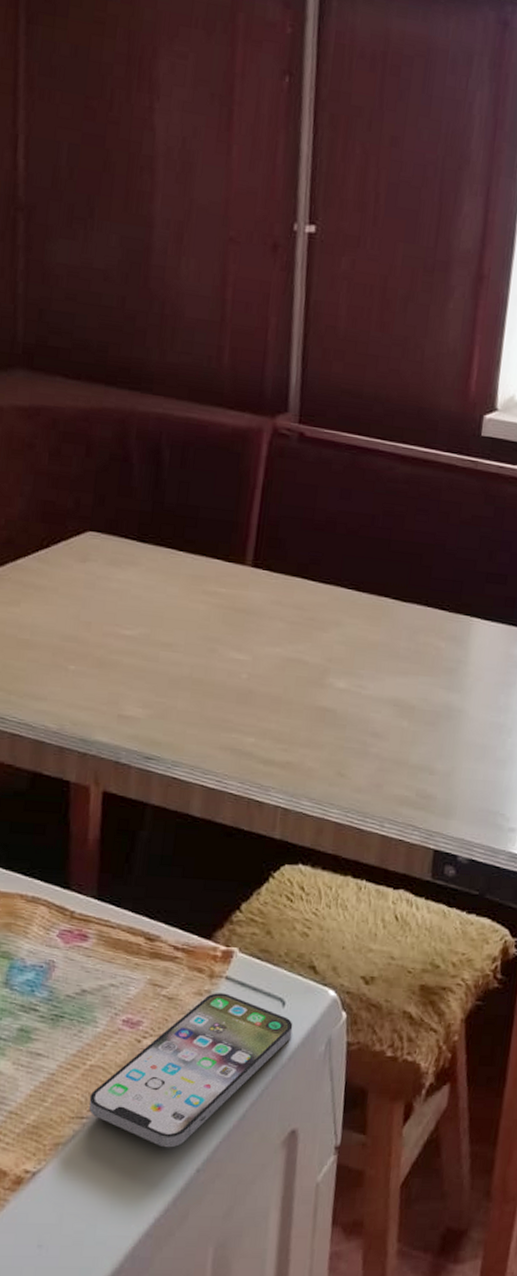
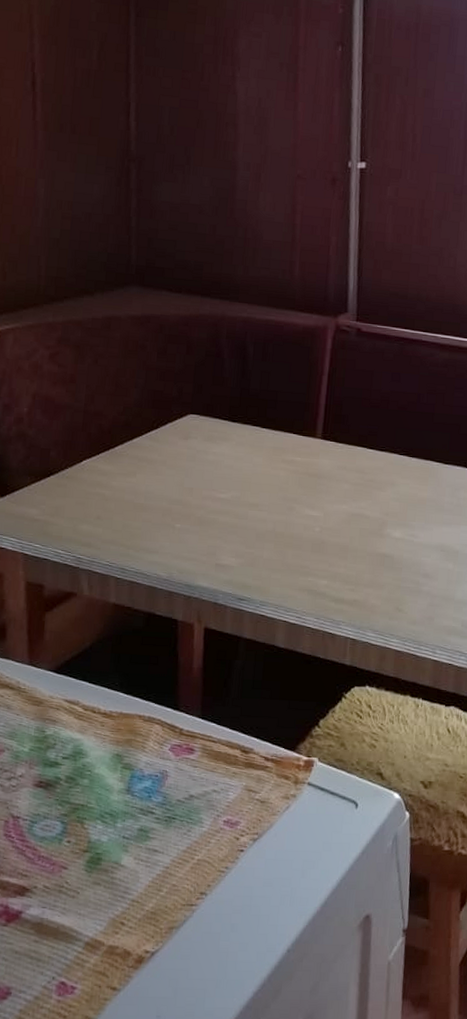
smartphone: present [89,993,293,1148] -> none [197,797,365,931]

